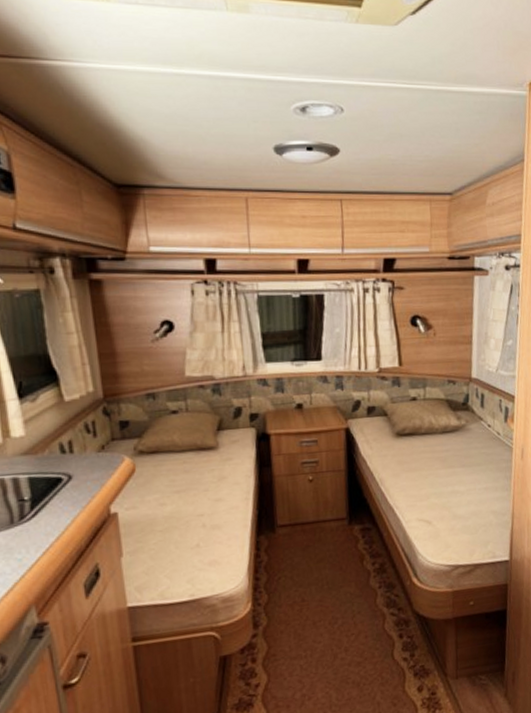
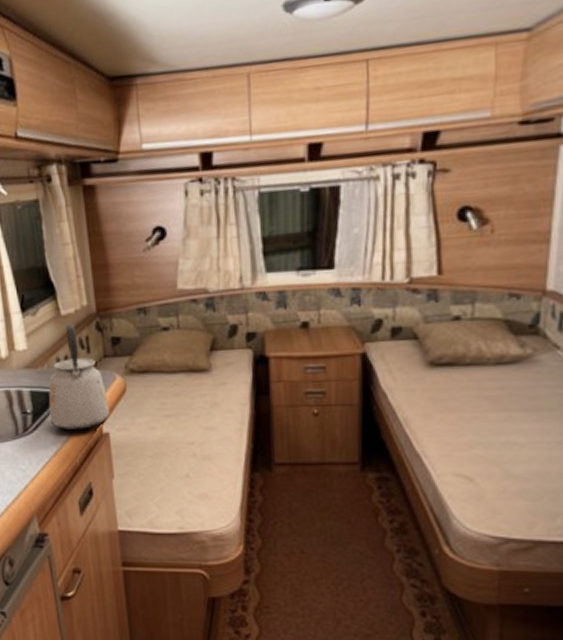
kettle: none [50,409,118,514] -> present [48,324,110,431]

